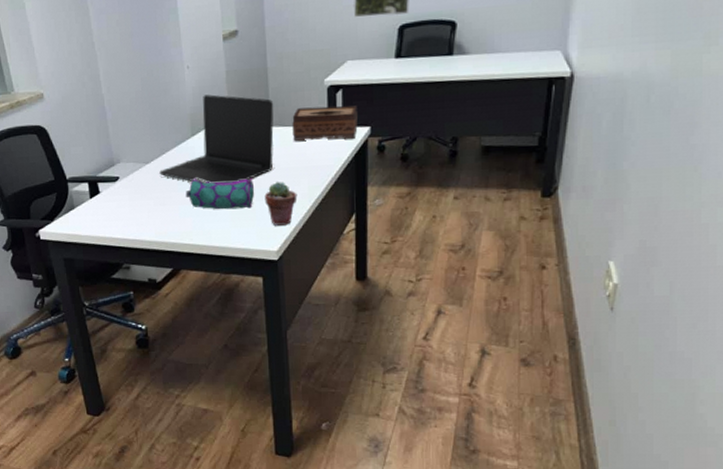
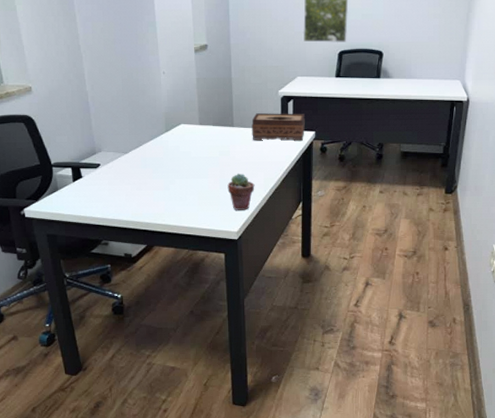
laptop: present [159,94,274,184] -> none [136,97,237,173]
pencil case: present [185,177,255,210] -> none [159,167,219,196]

